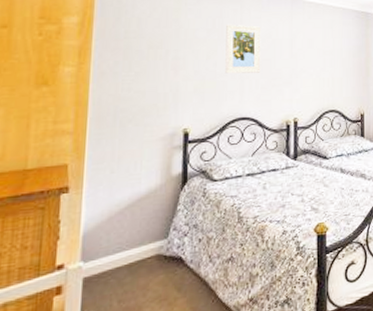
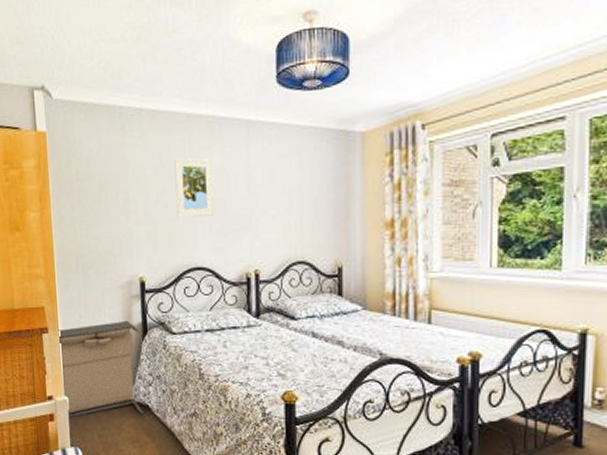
laundry hamper: none [80,171,178,287] -> present [58,320,143,418]

